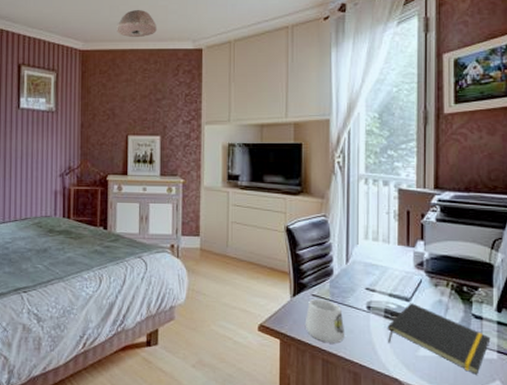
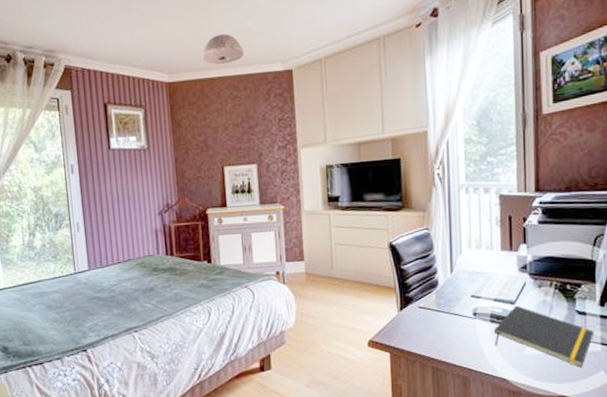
mug: present [305,299,345,344] -> none [413,311,453,352]

